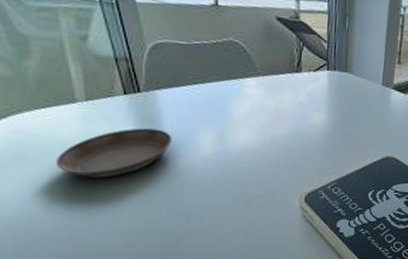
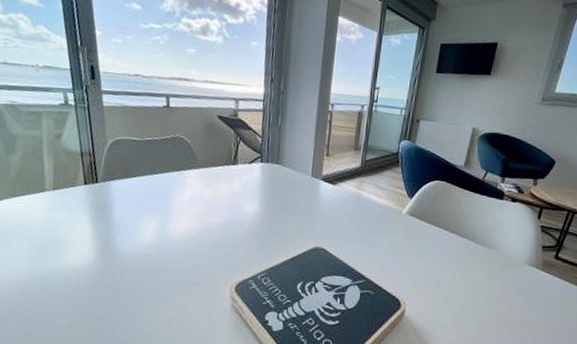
saucer: present [55,128,172,178] -> none [20,215,120,261]

